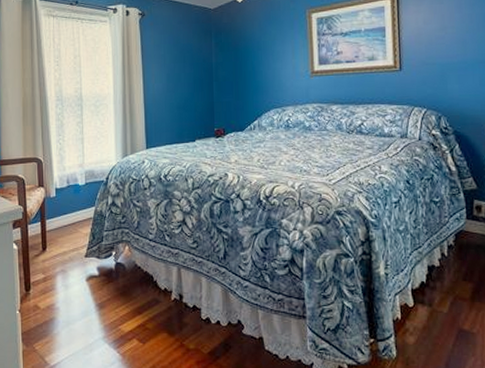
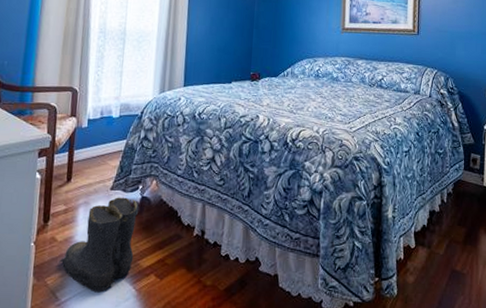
boots: none [44,264,115,357] -> present [59,197,139,293]

